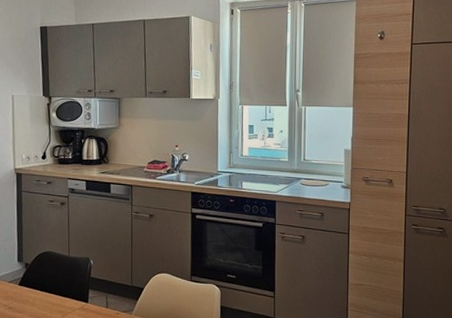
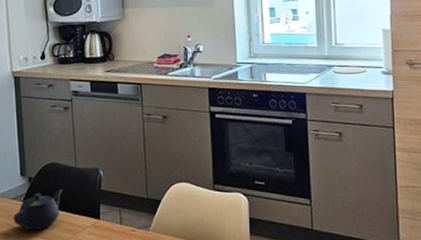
teapot: none [9,275,56,311] -> present [13,189,63,231]

